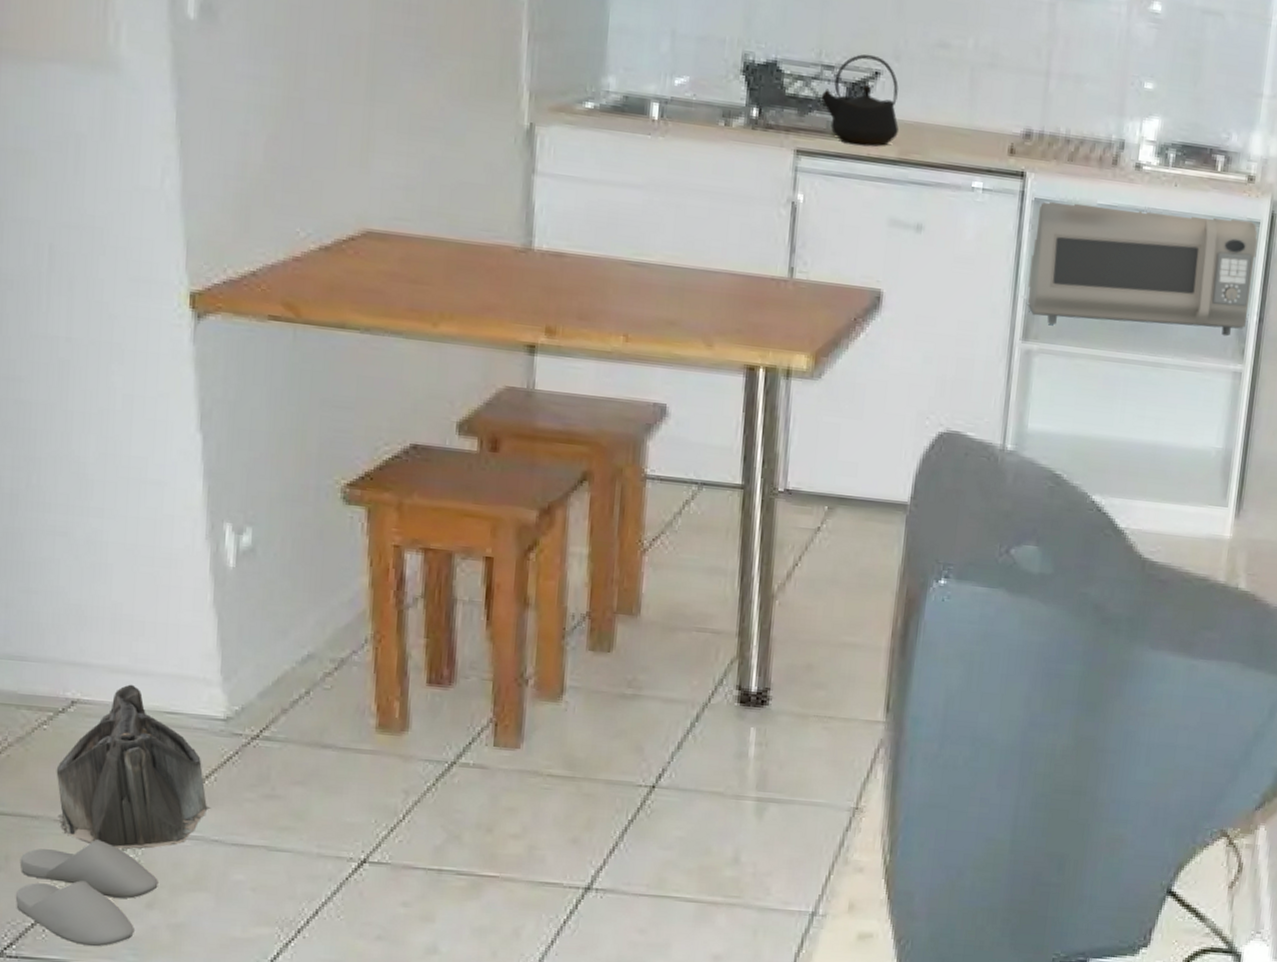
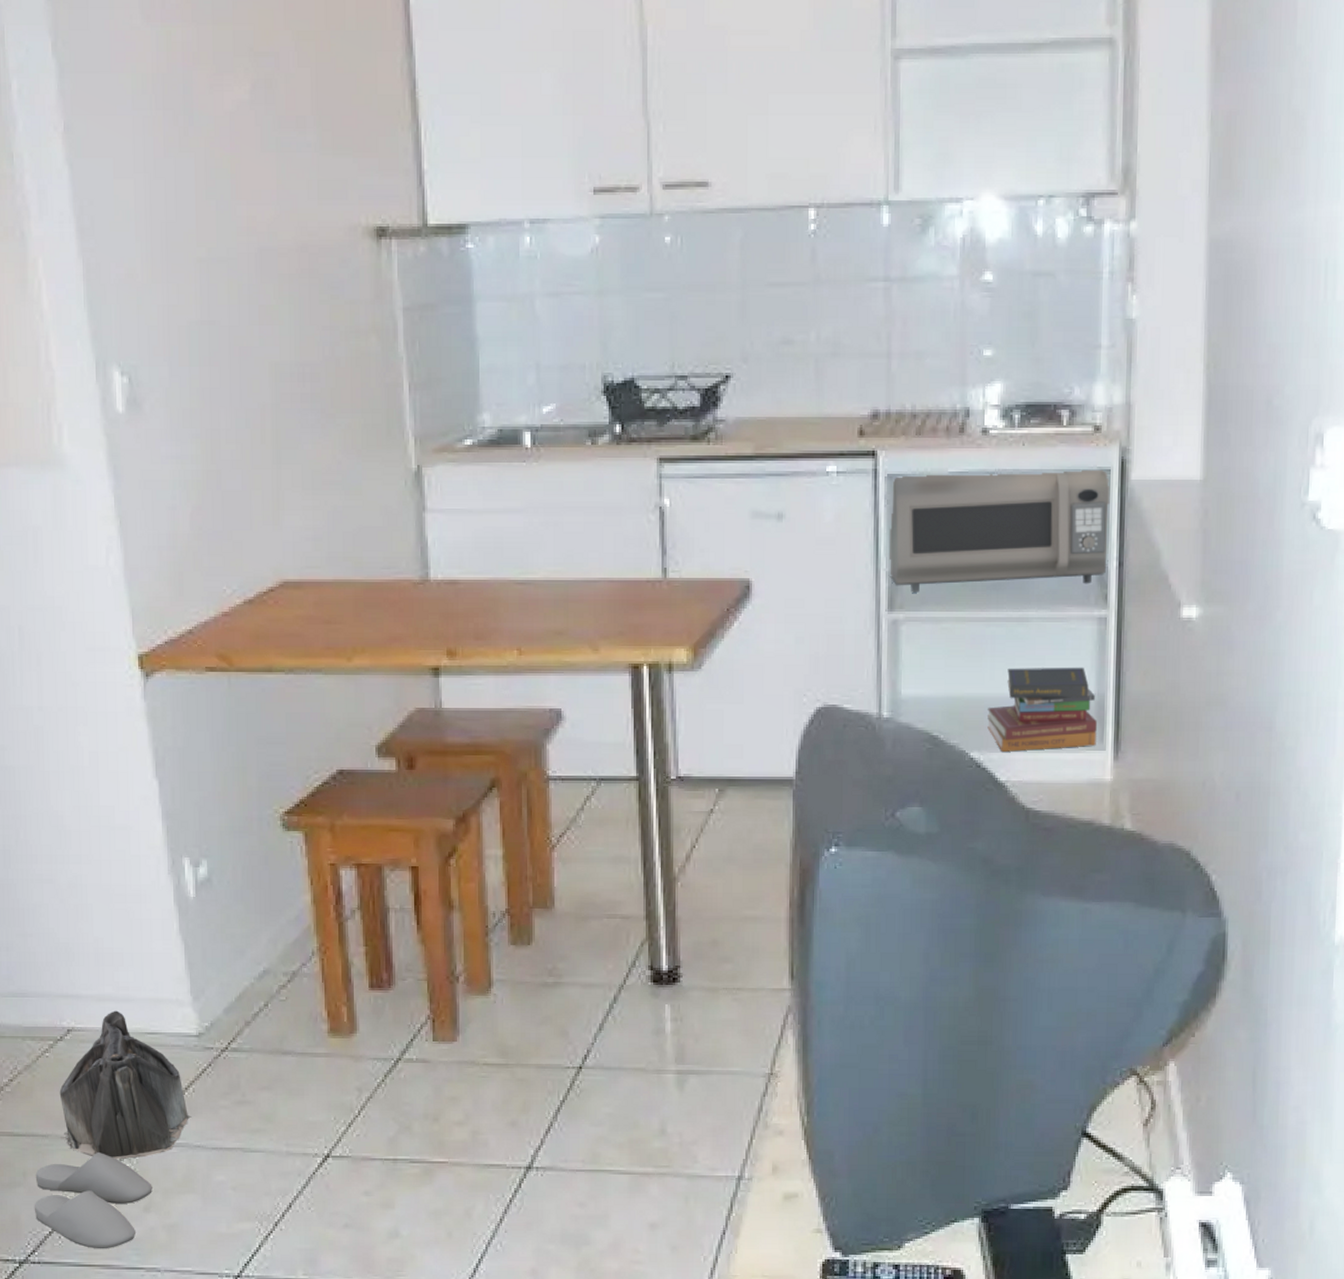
kettle: present [819,54,899,147] -> none [676,360,752,446]
books: none [1112,412,1223,502] -> present [987,667,1097,752]

